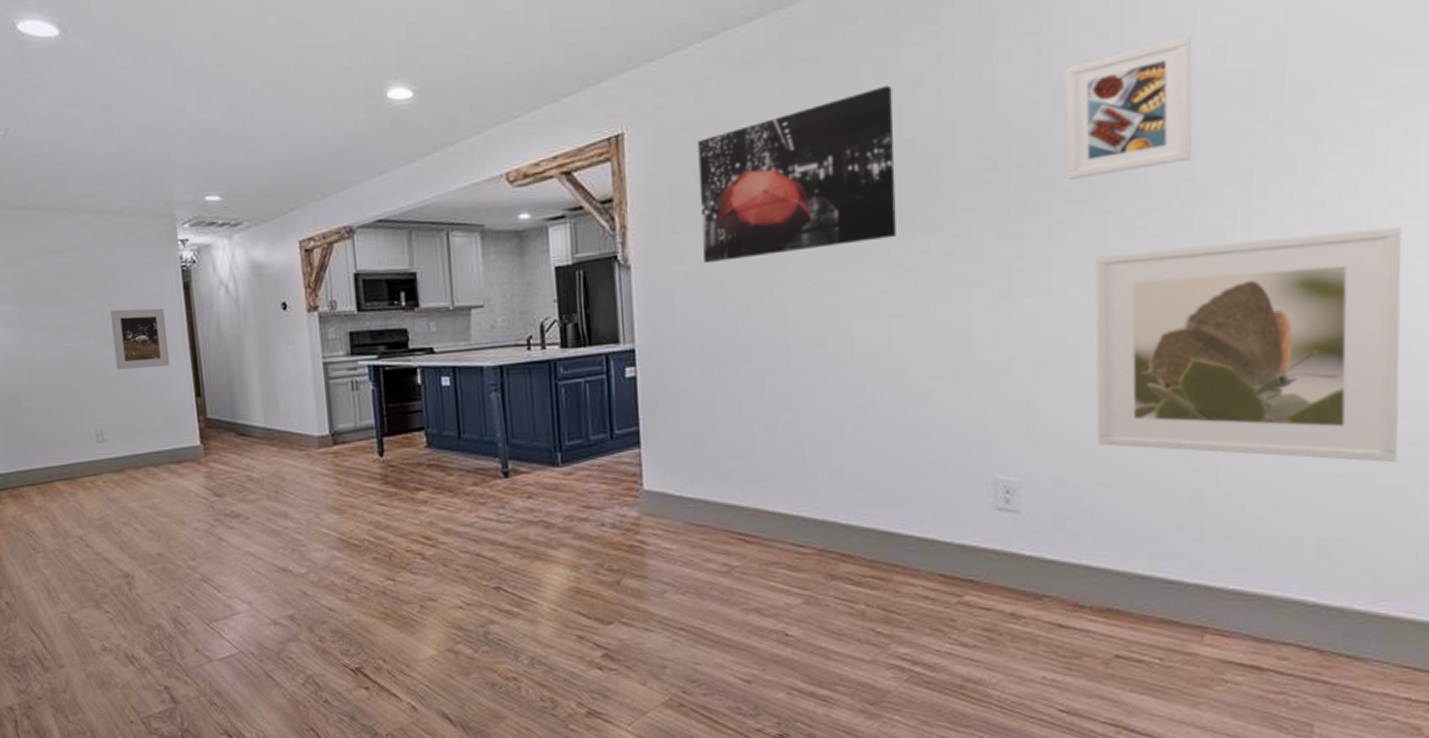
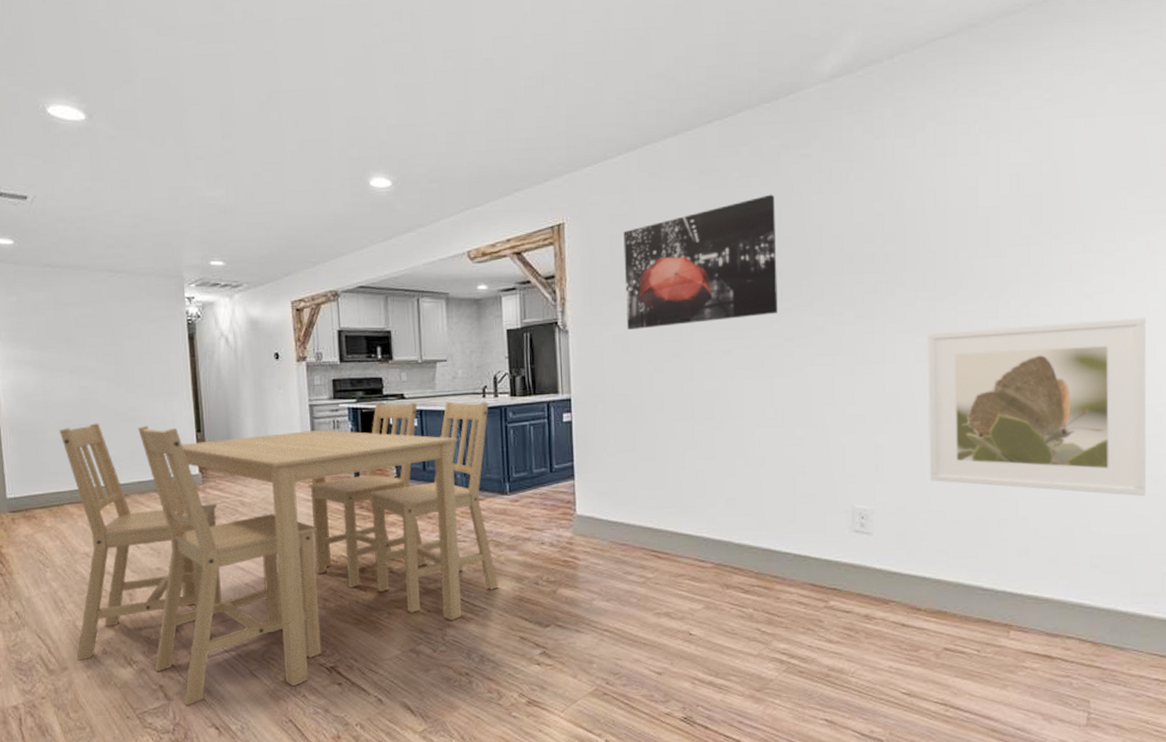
kitchen table: none [44,355,551,710] -> present [59,402,499,706]
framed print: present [110,308,170,370] -> none [122,355,175,408]
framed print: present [1066,36,1192,180] -> none [905,167,997,273]

